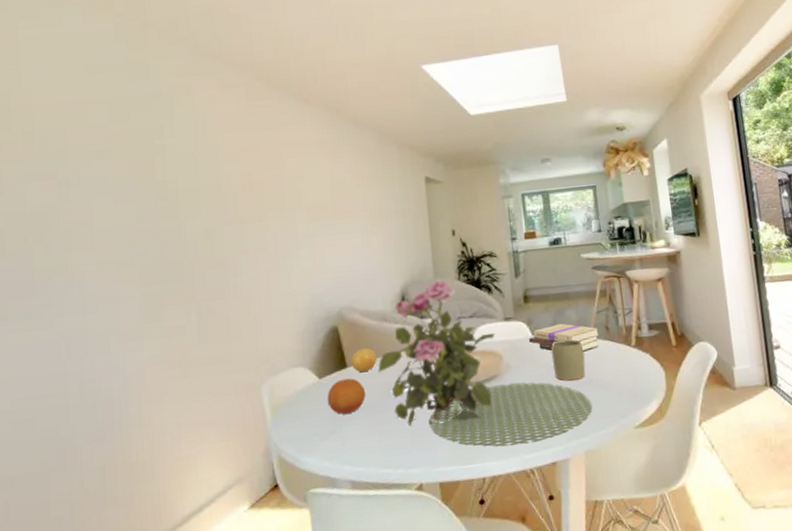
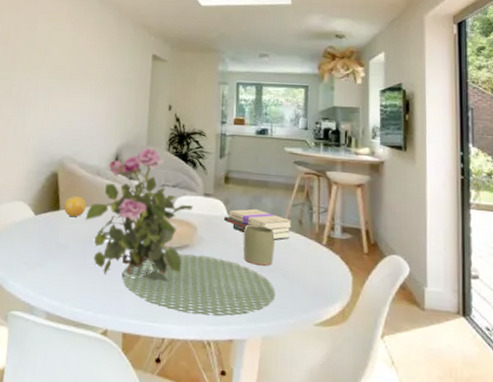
fruit: present [327,378,366,414] -> none [38,219,72,251]

